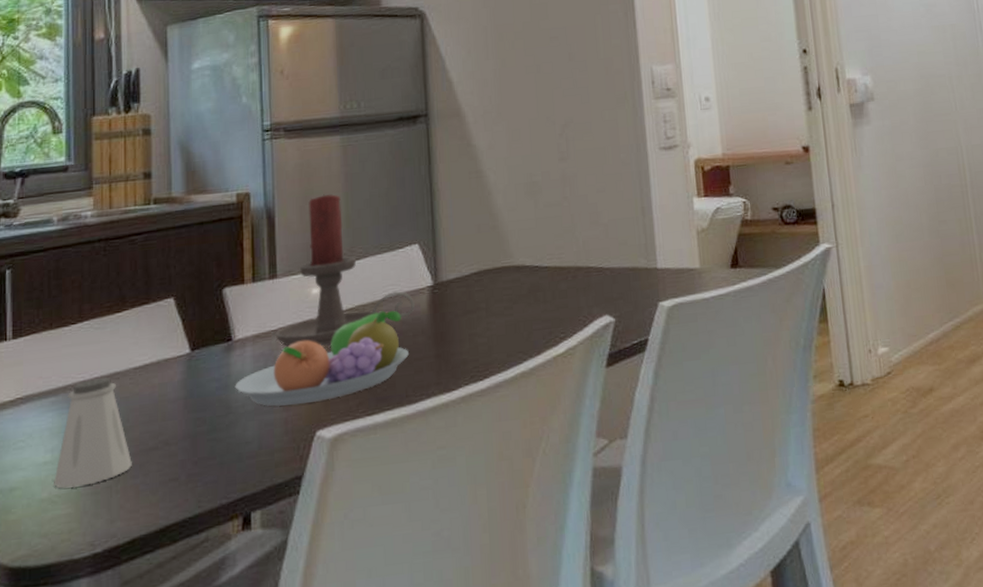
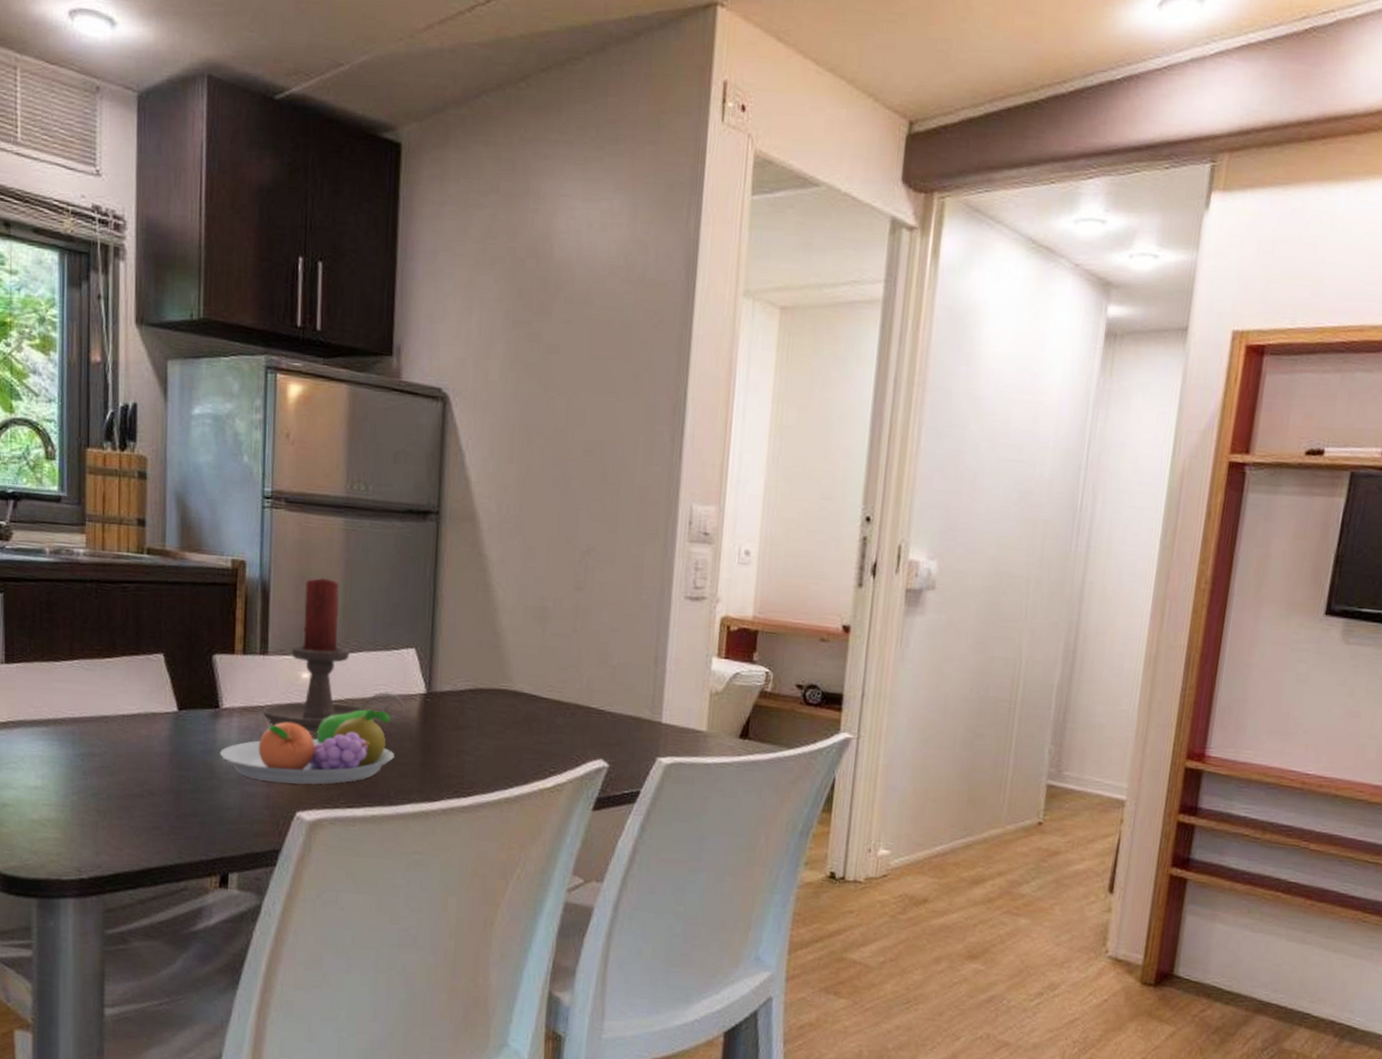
saltshaker: present [54,377,132,489] -> none [44,717,118,816]

